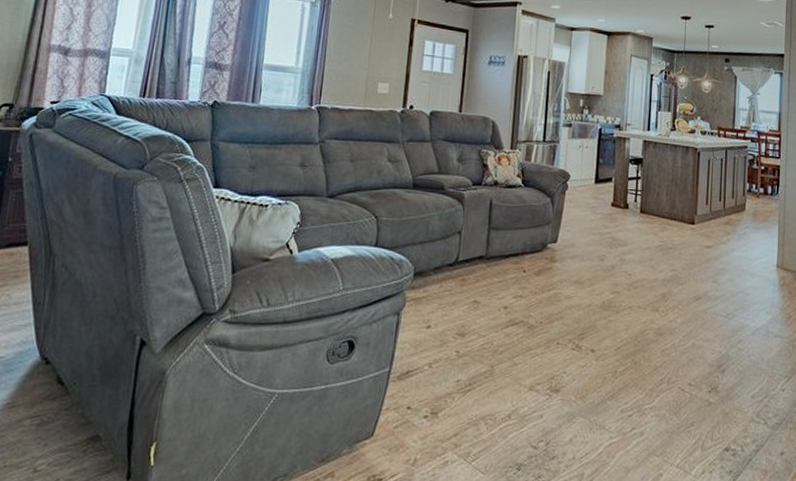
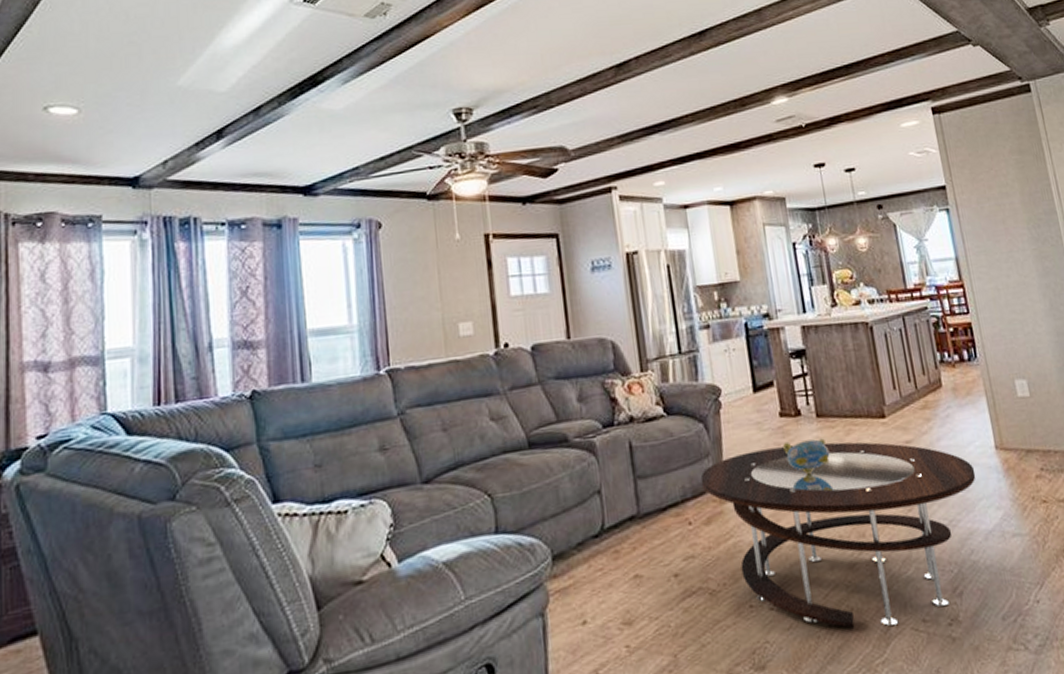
coffee table: none [539,227,757,383] -> present [700,442,976,629]
decorative bowl: none [609,226,645,255] -> present [783,438,830,475]

